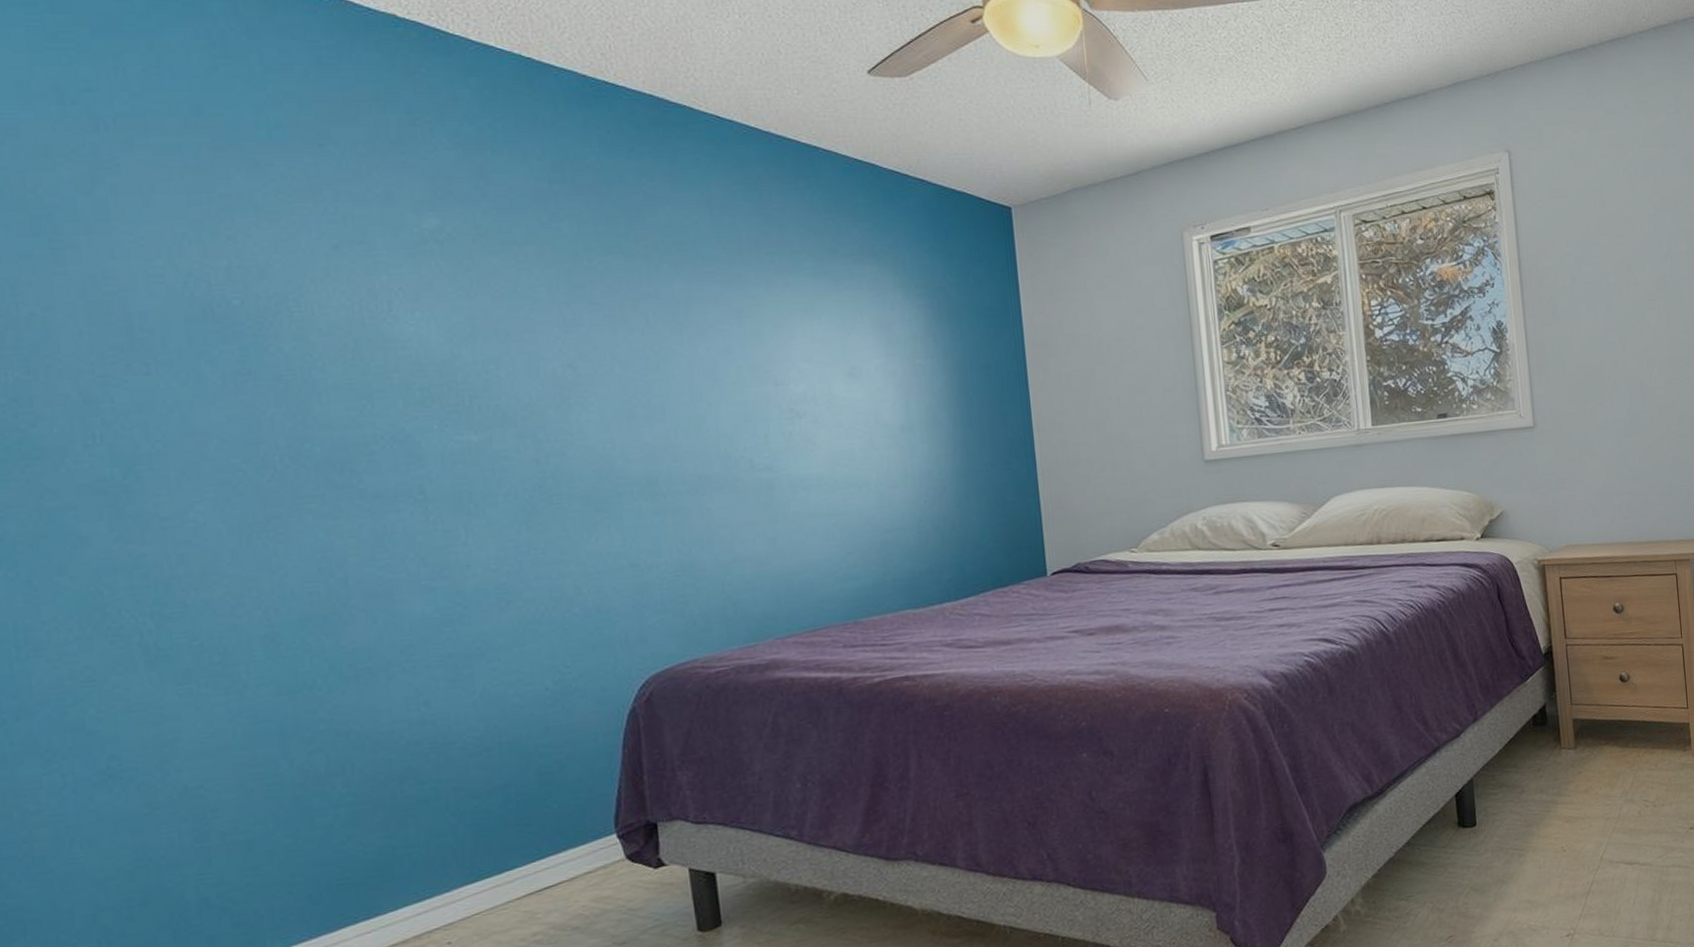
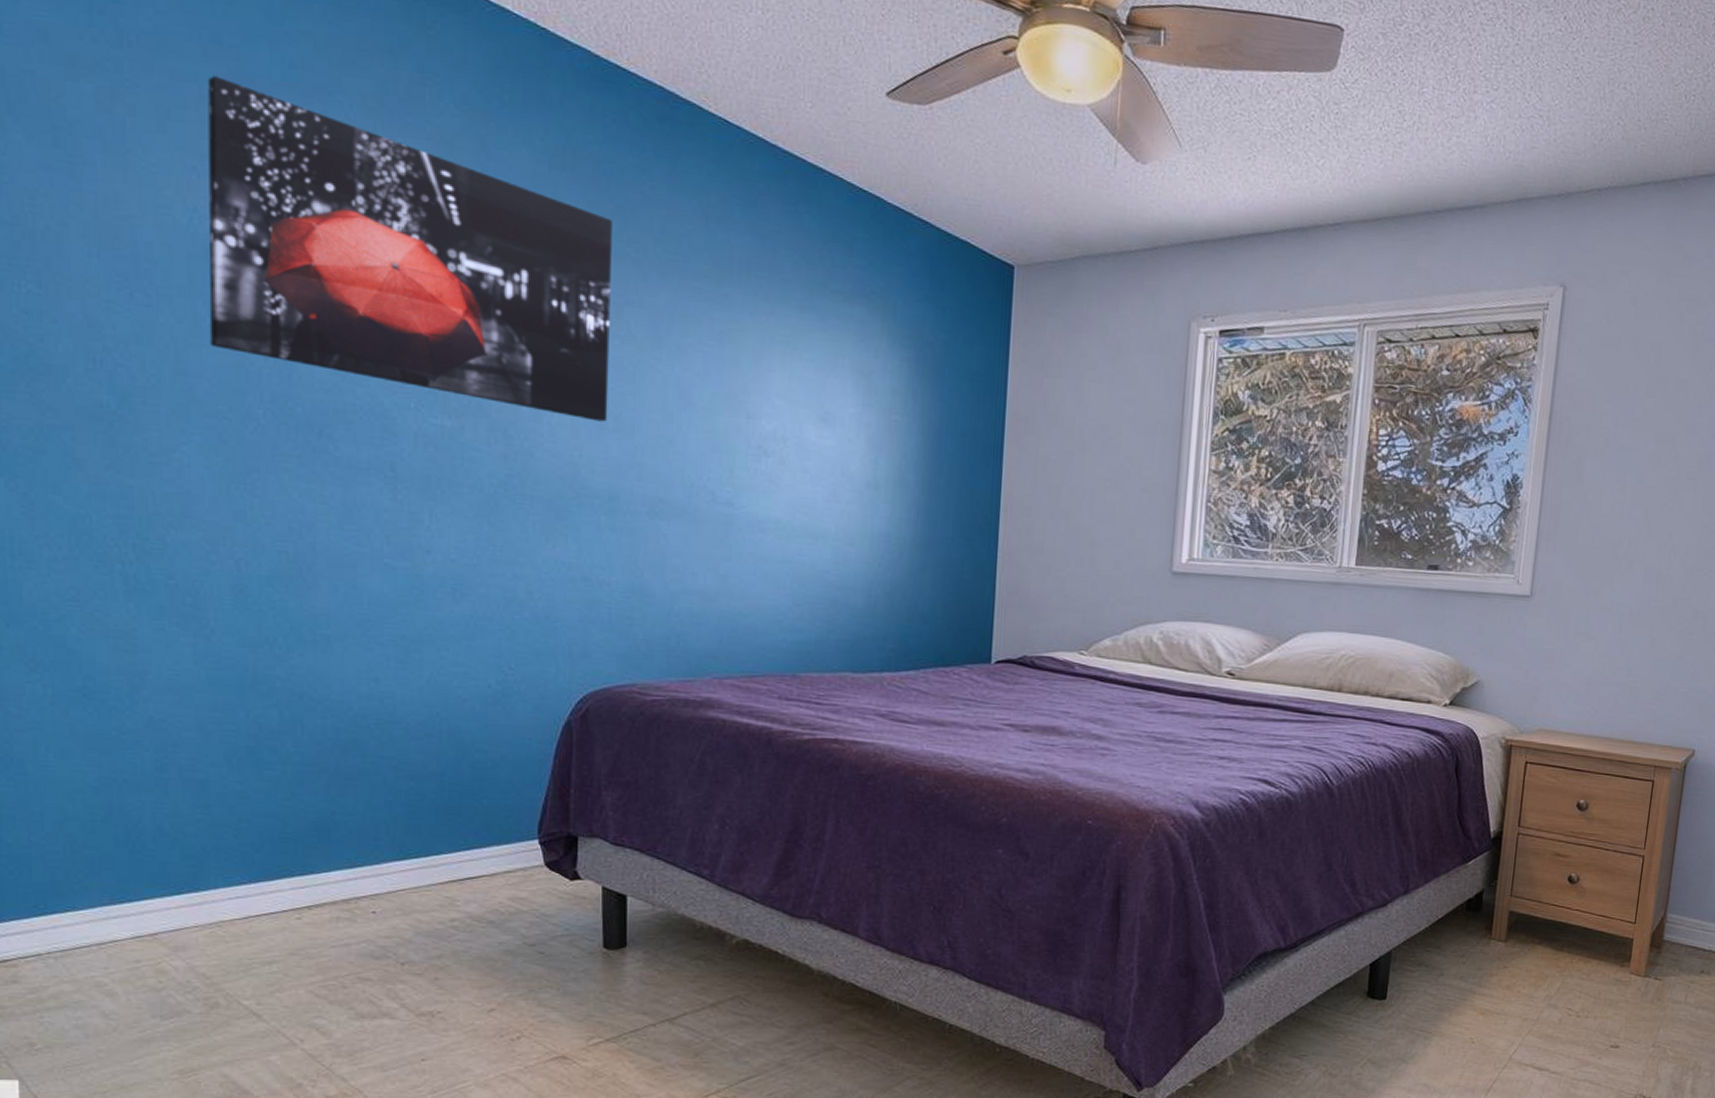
wall art: none [191,146,637,413] -> present [207,76,612,422]

